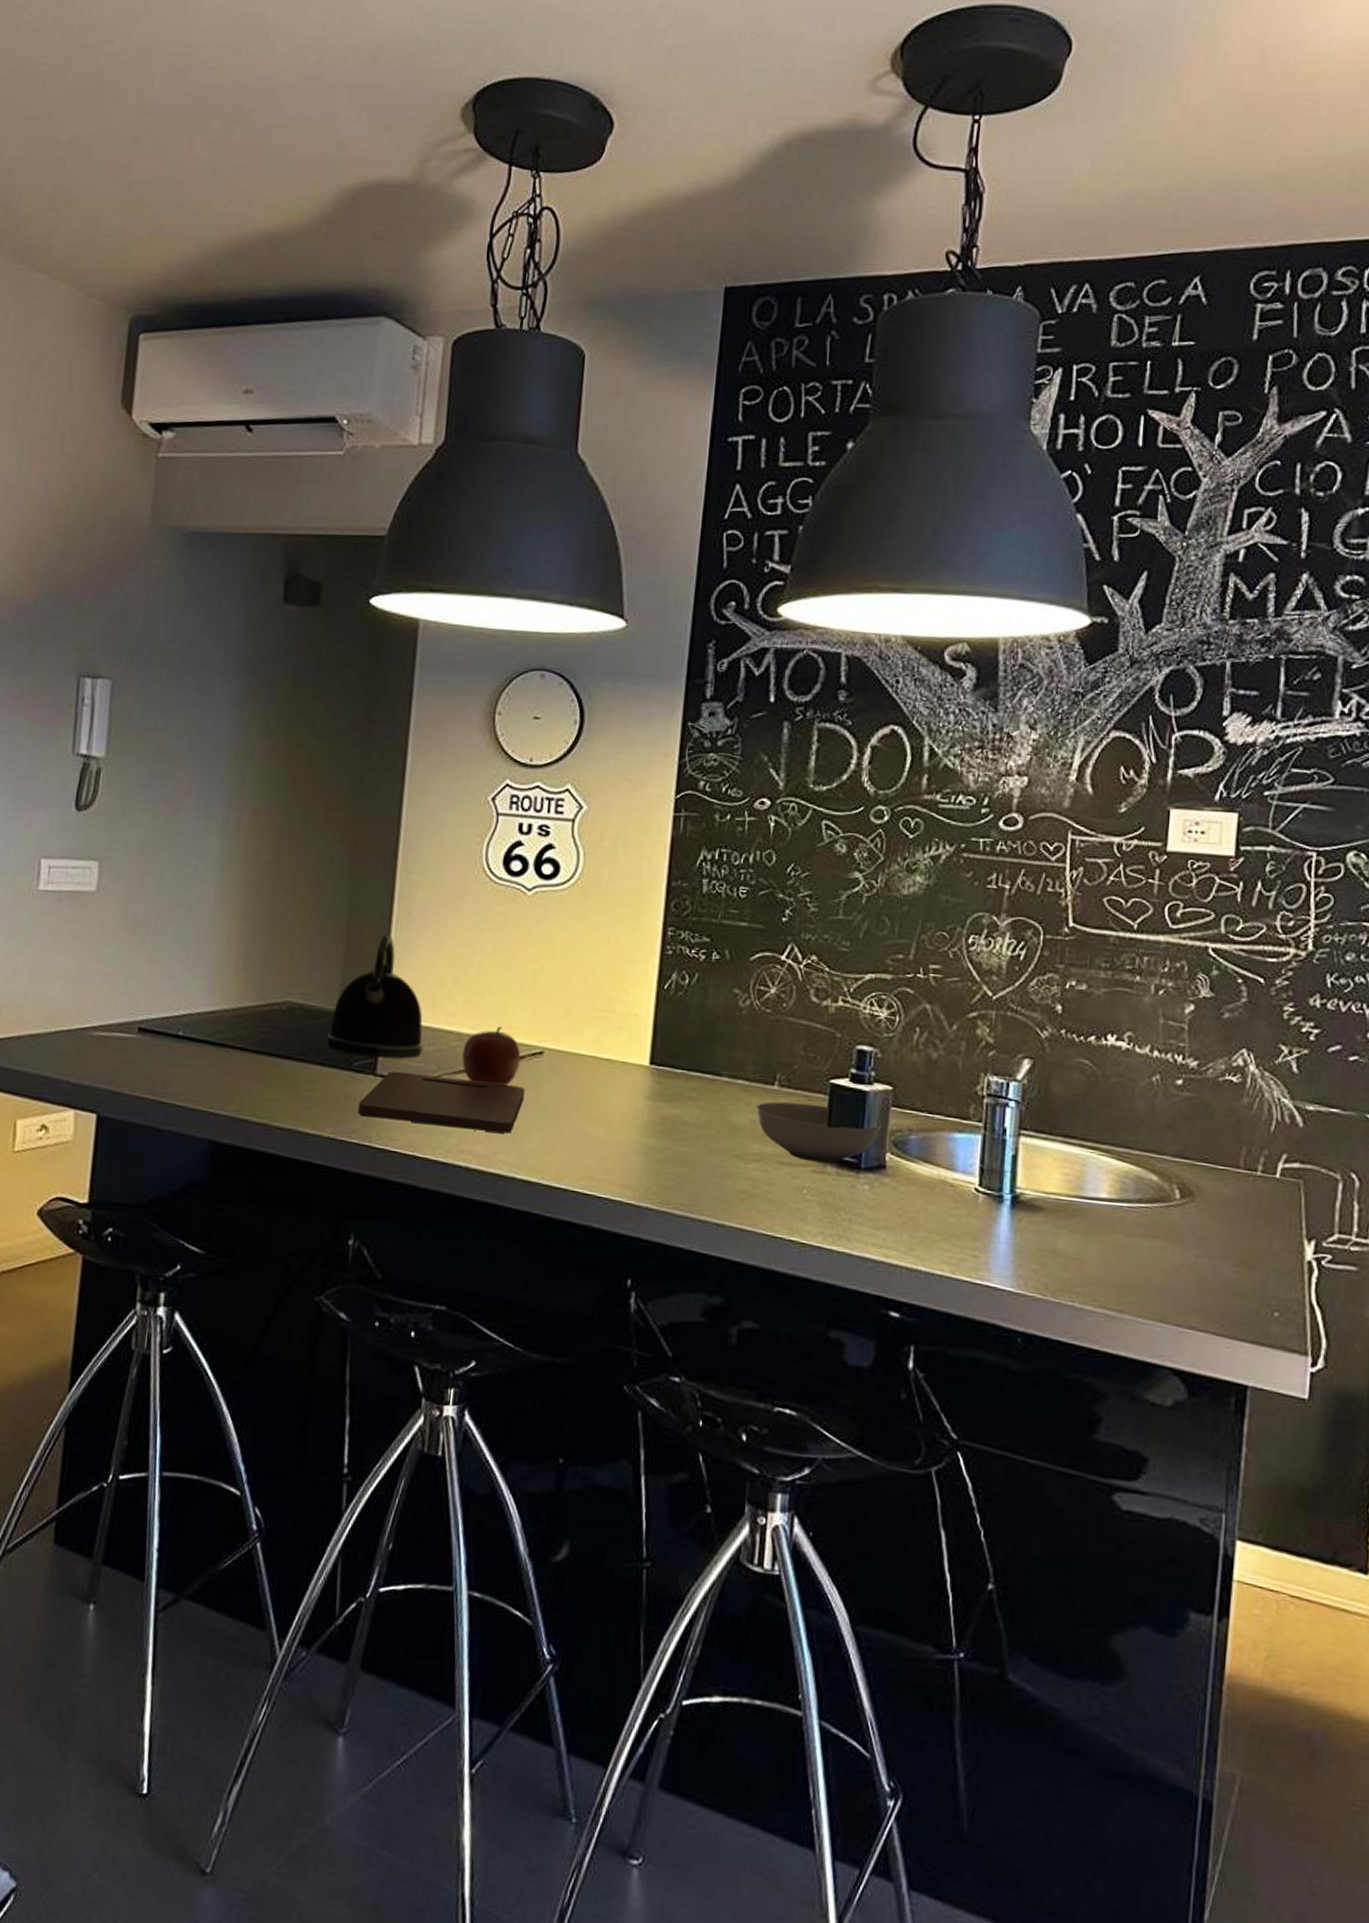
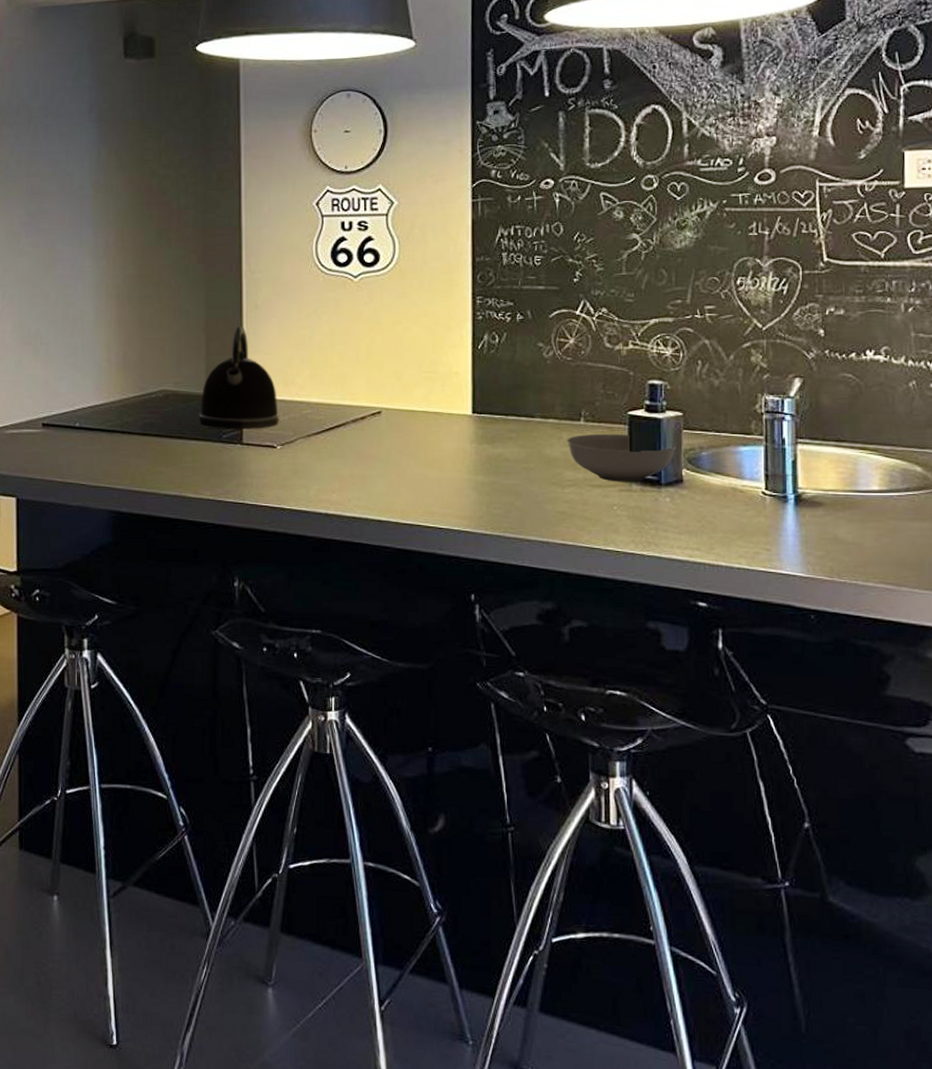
cutting board: present [358,1071,525,1134] -> none [231,439,369,482]
fruit: present [462,1026,521,1086] -> none [313,394,363,443]

